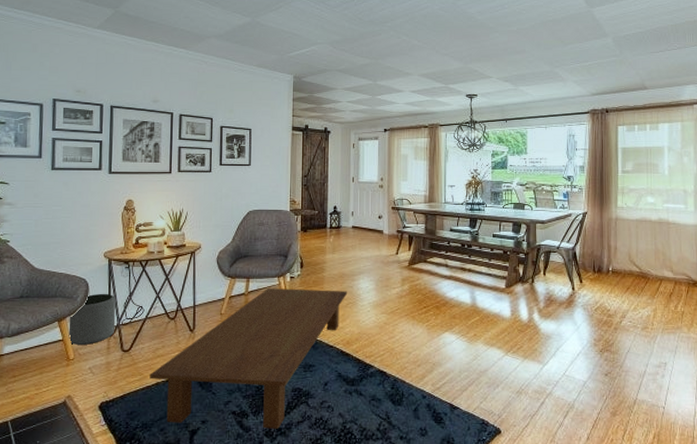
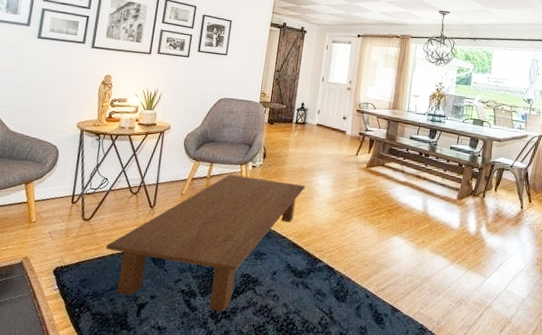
plant pot: present [68,293,116,345] -> none [32,161,83,210]

